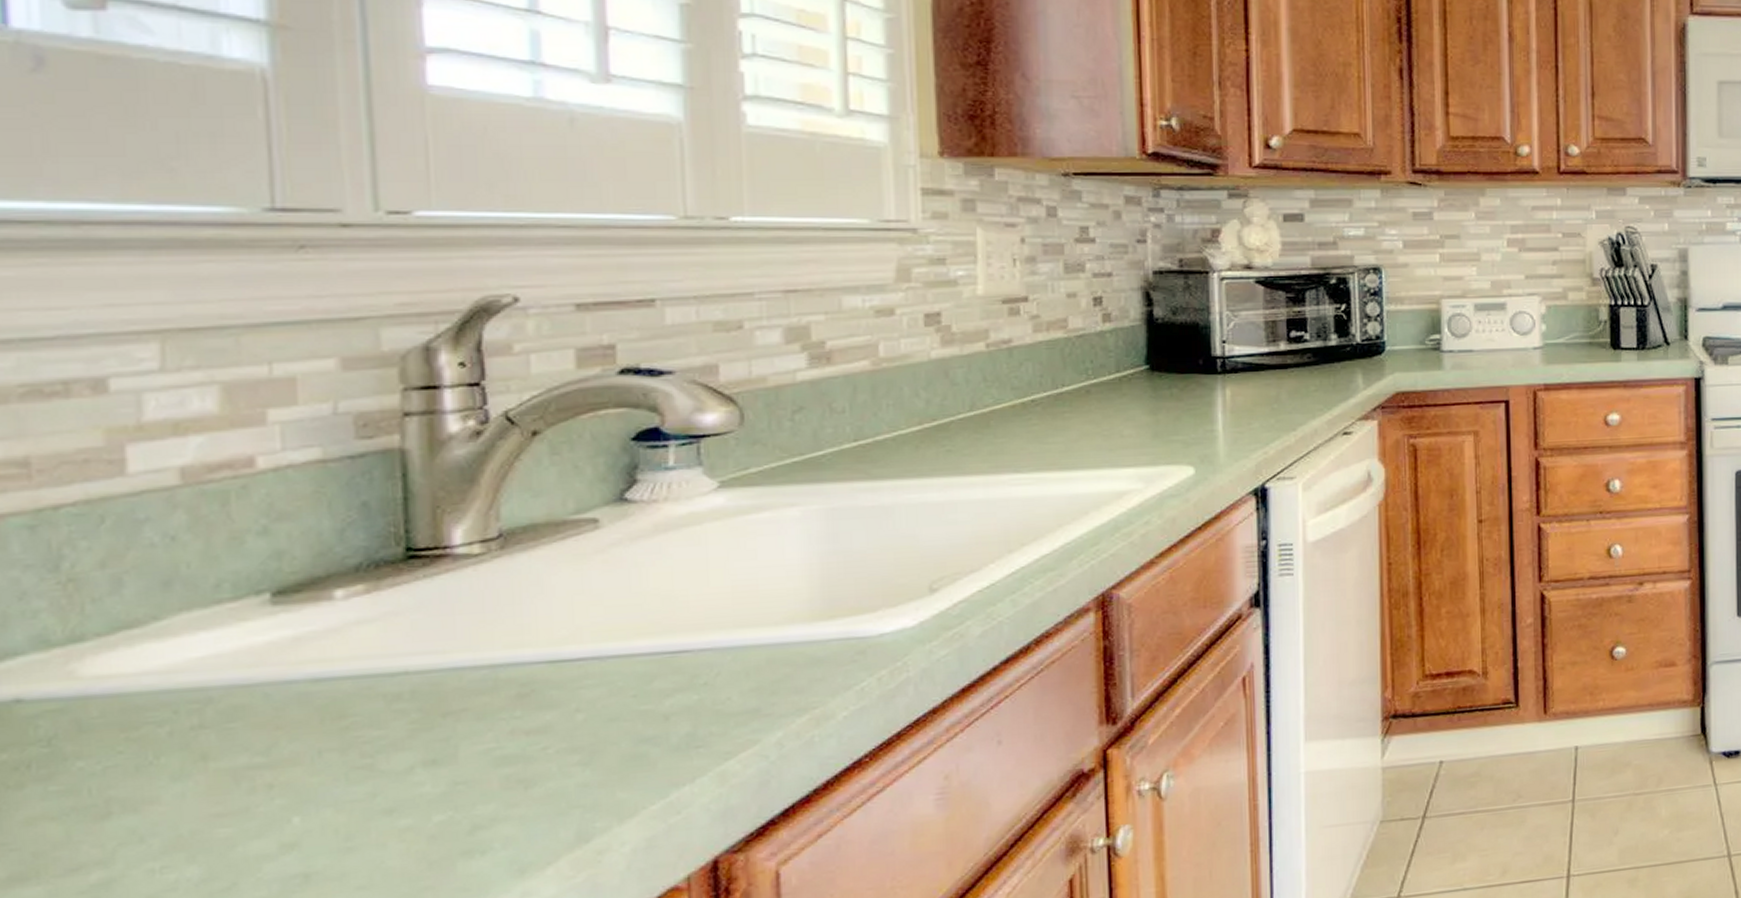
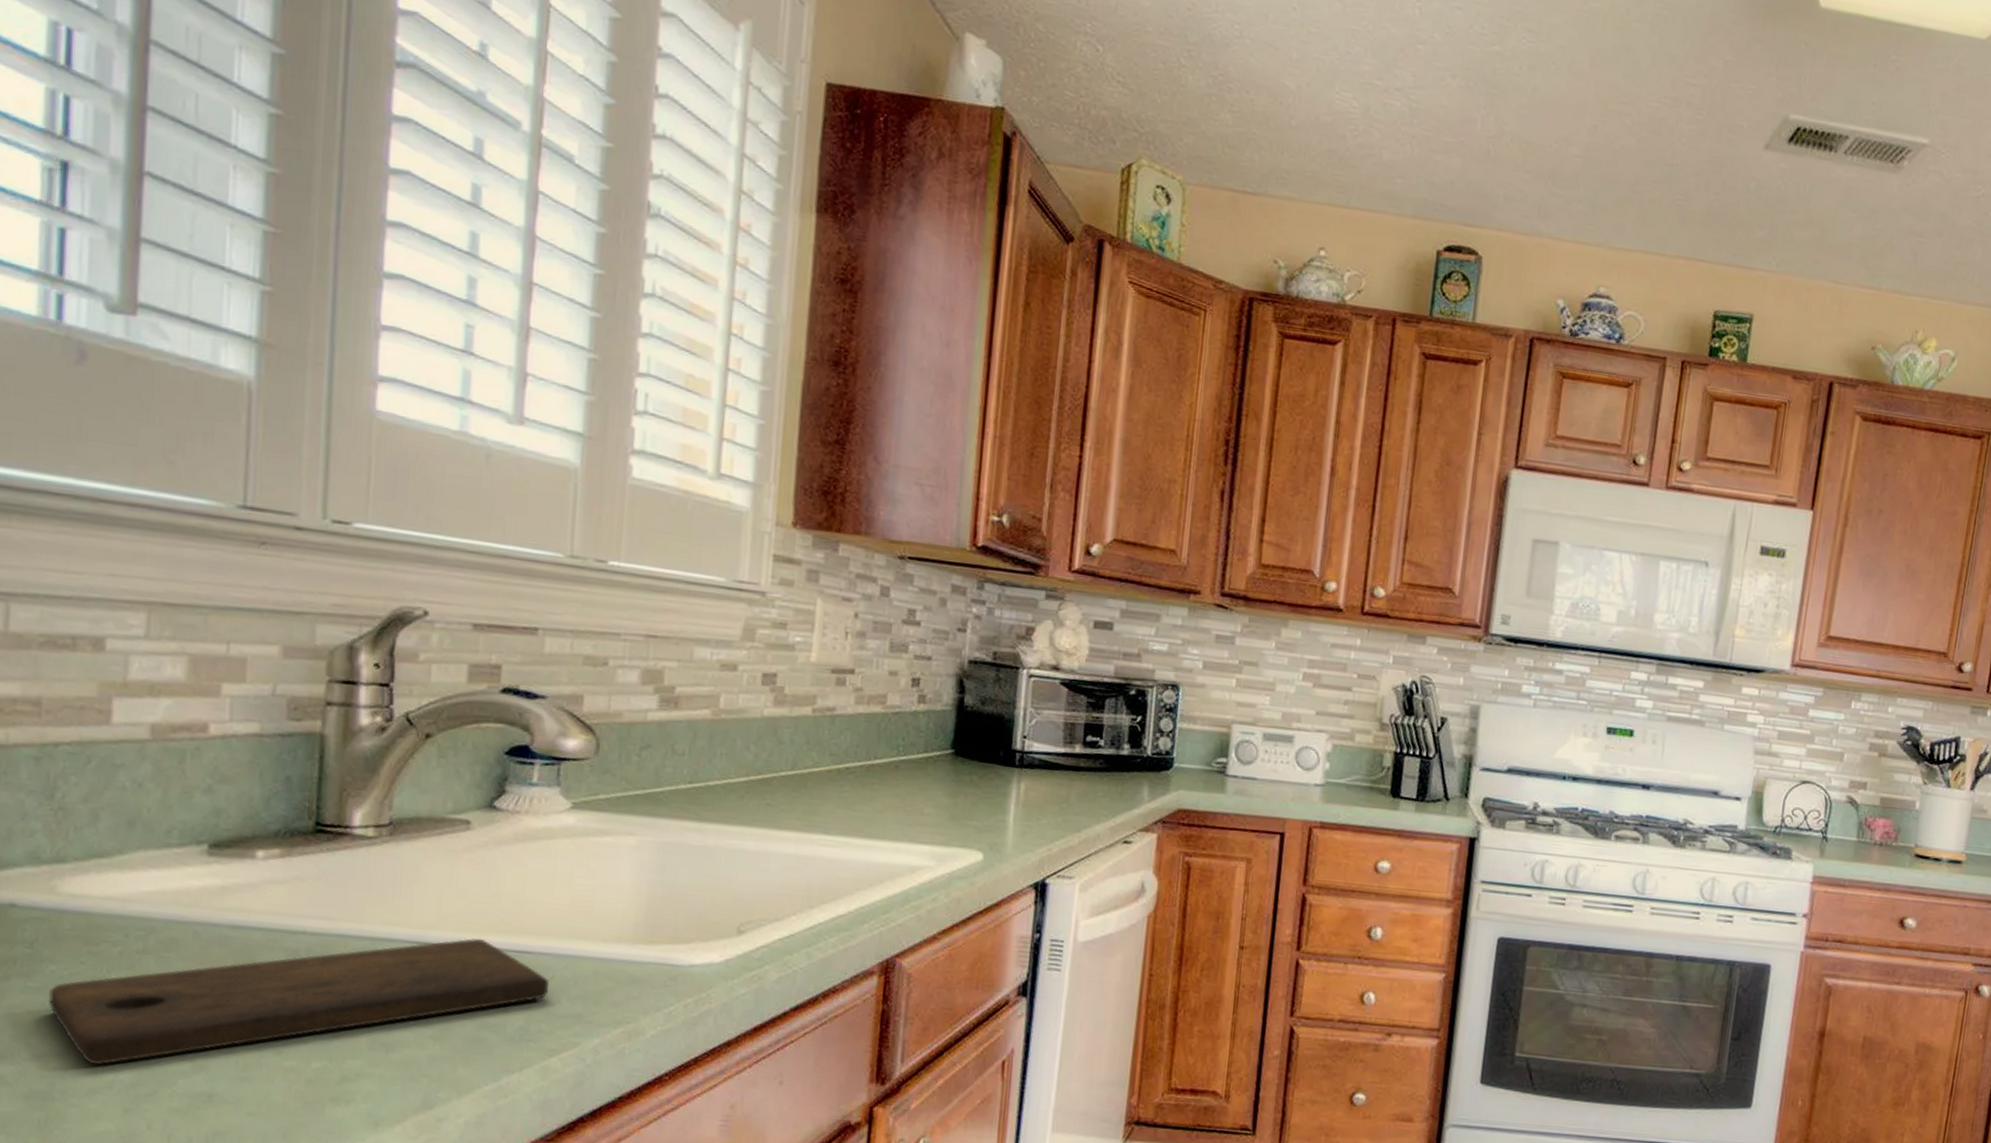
cutting board: none [79,646,716,867] -> present [49,939,550,1065]

